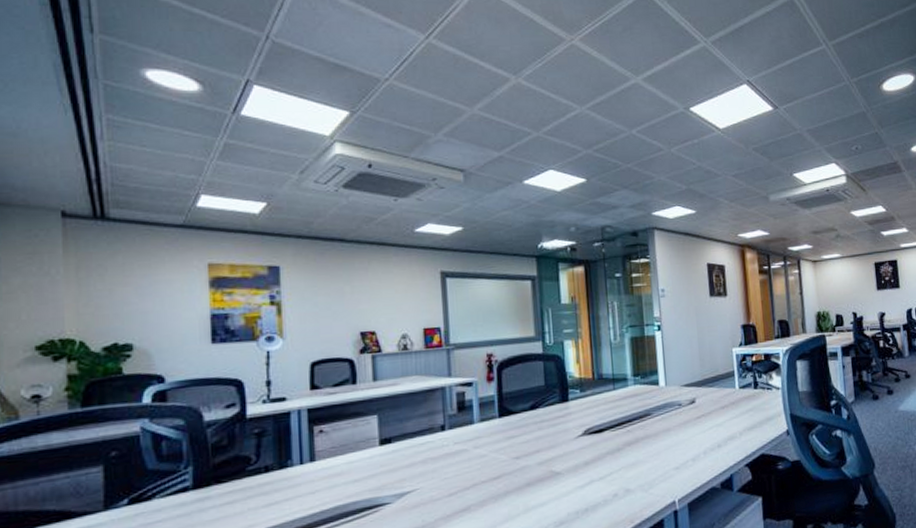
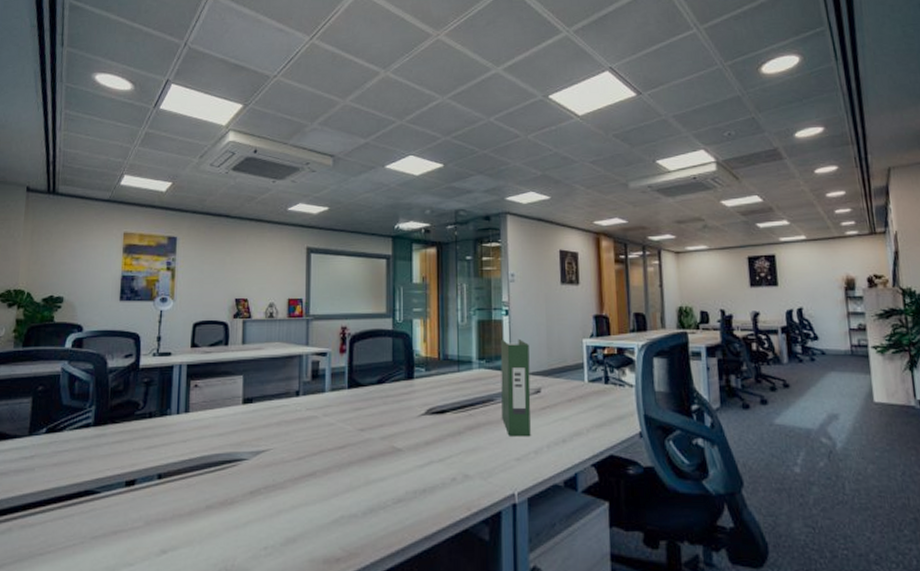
binder: none [654,352,688,447] -> present [500,338,531,436]

